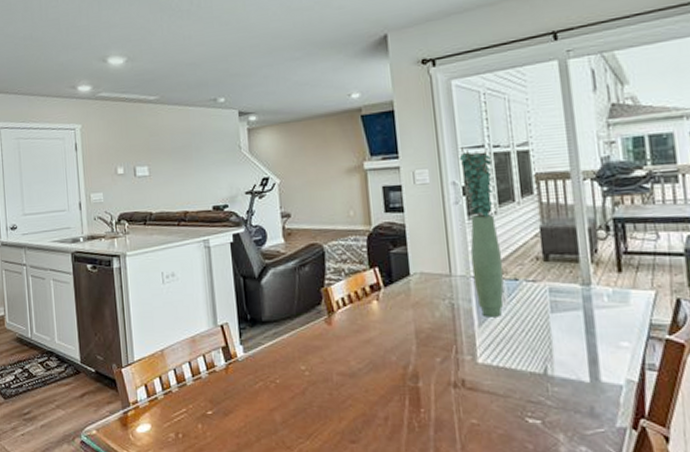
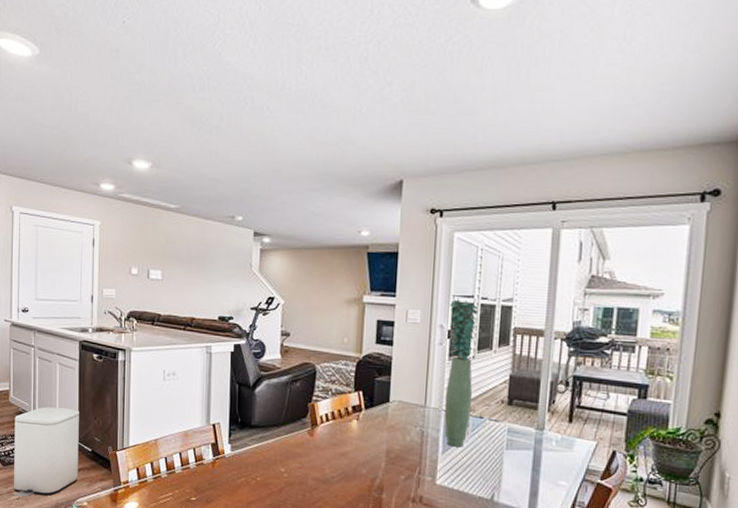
pedal bin: none [12,326,84,433] -> present [13,407,80,498]

